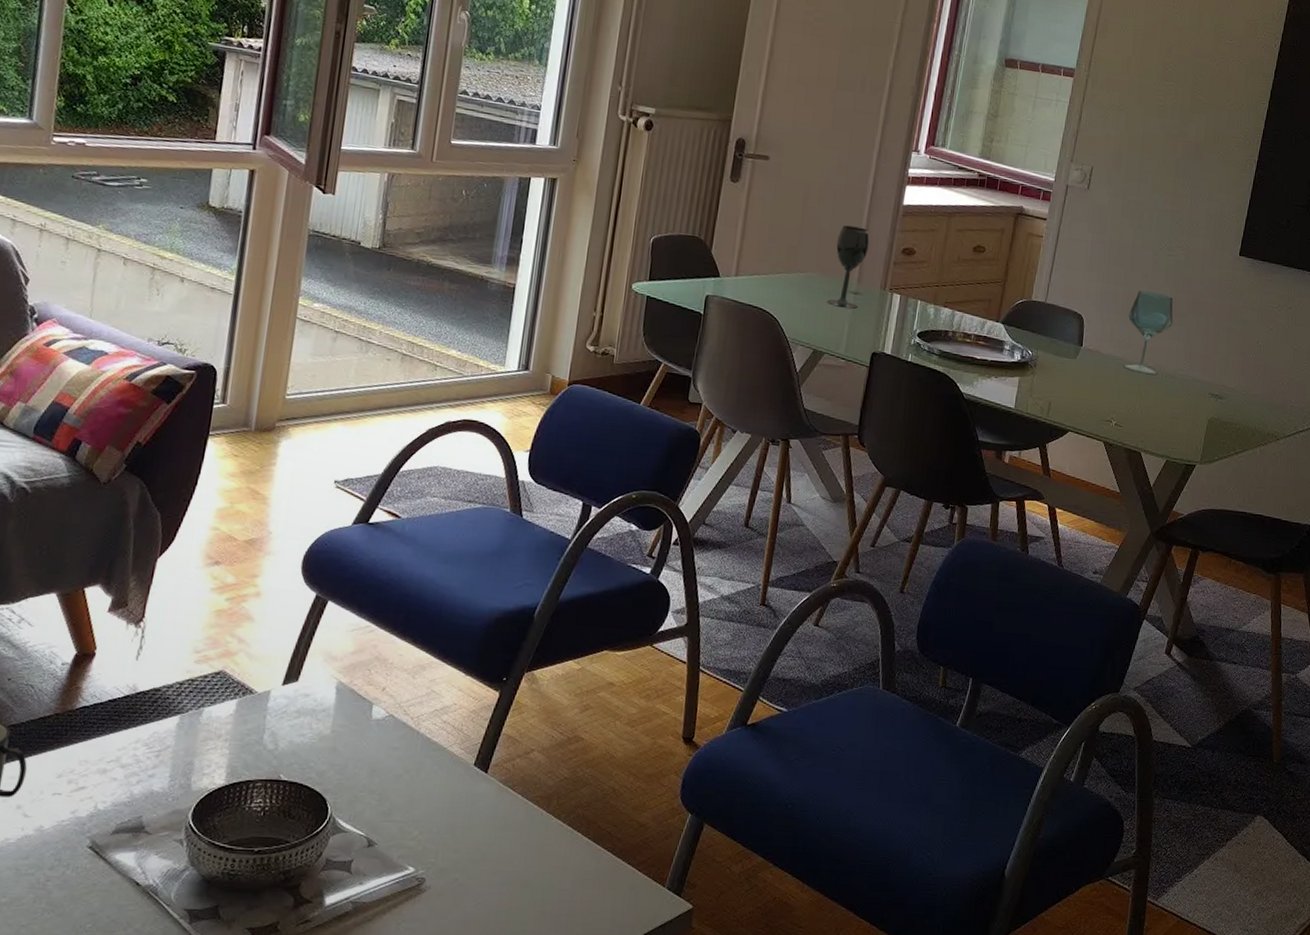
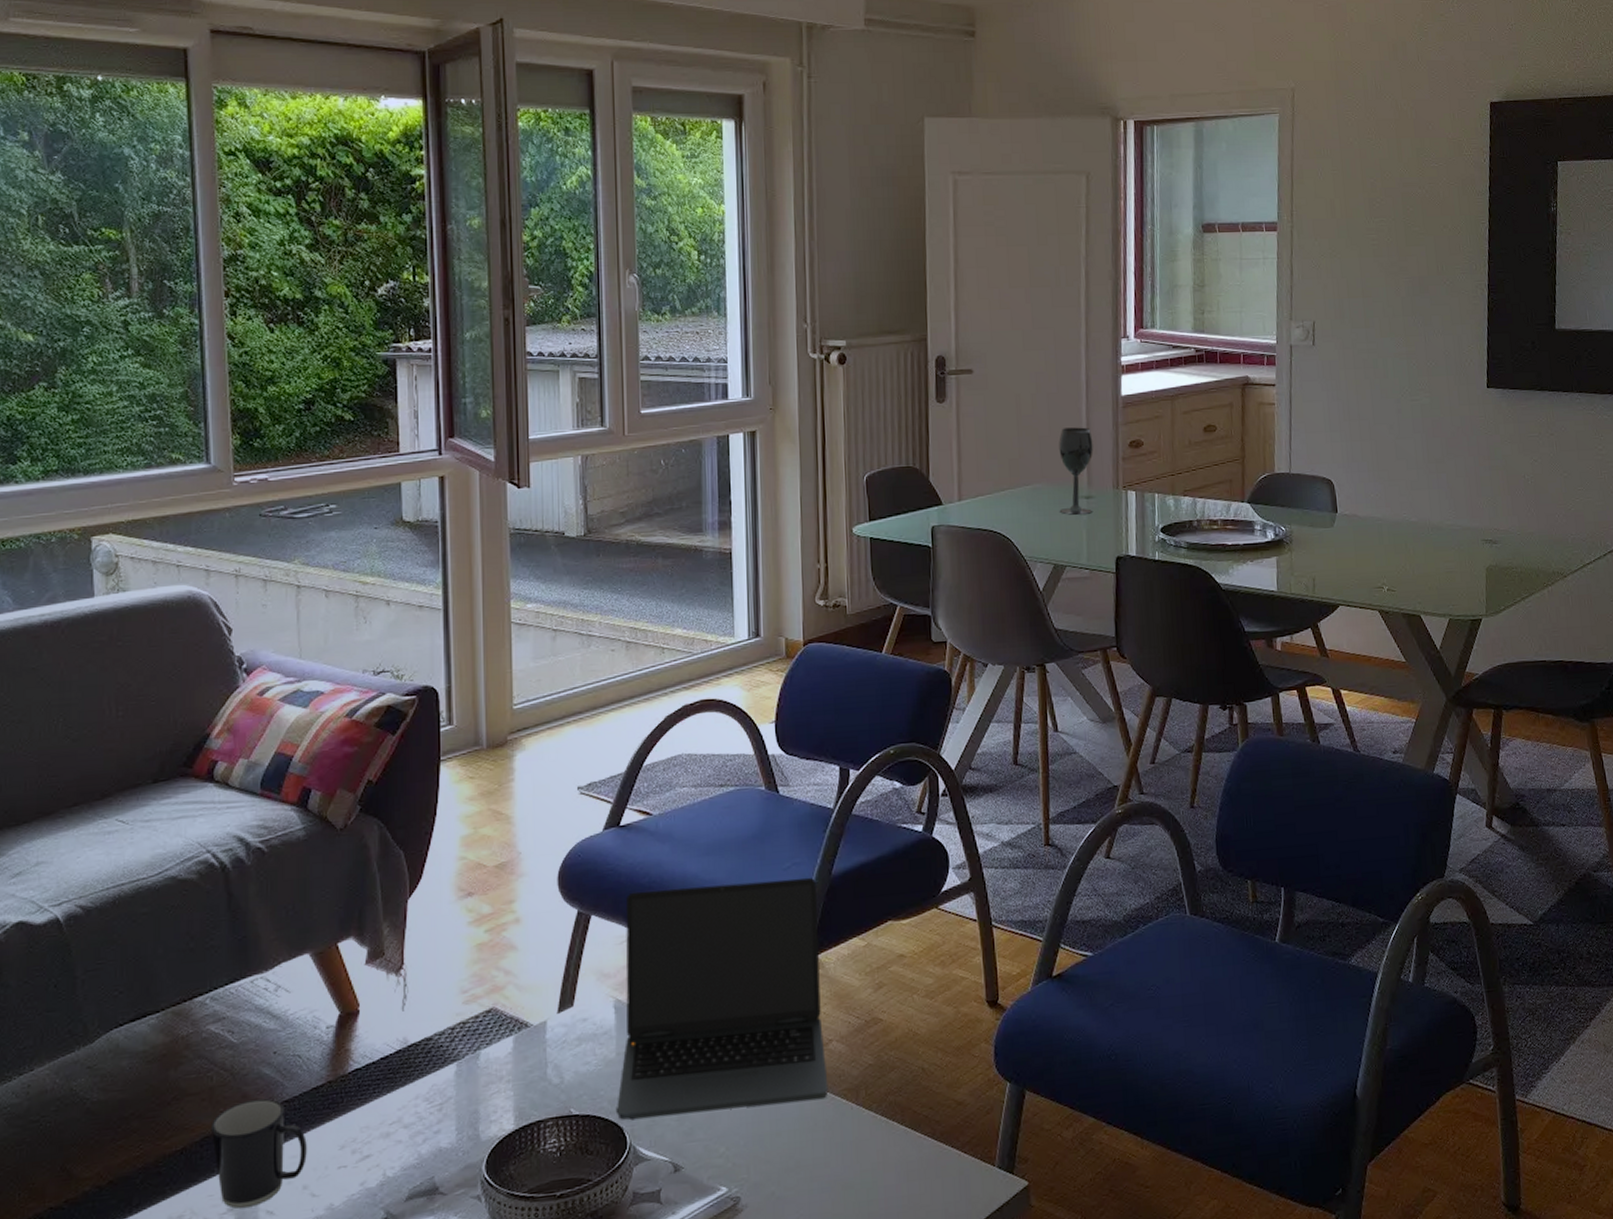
laptop: none [322,585,544,802] -> present [617,877,829,1120]
wine glass: present [1123,290,1174,376] -> none [1381,442,1430,532]

